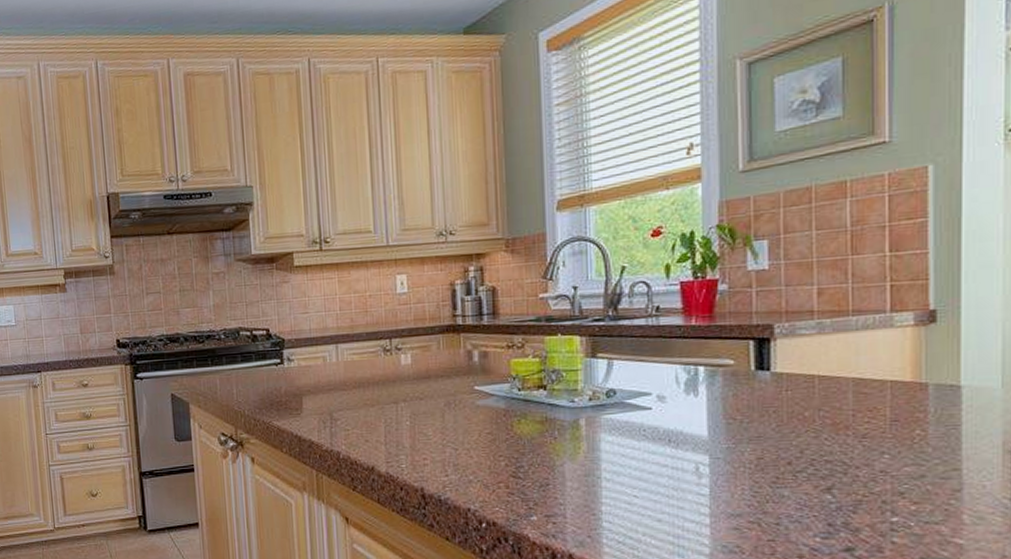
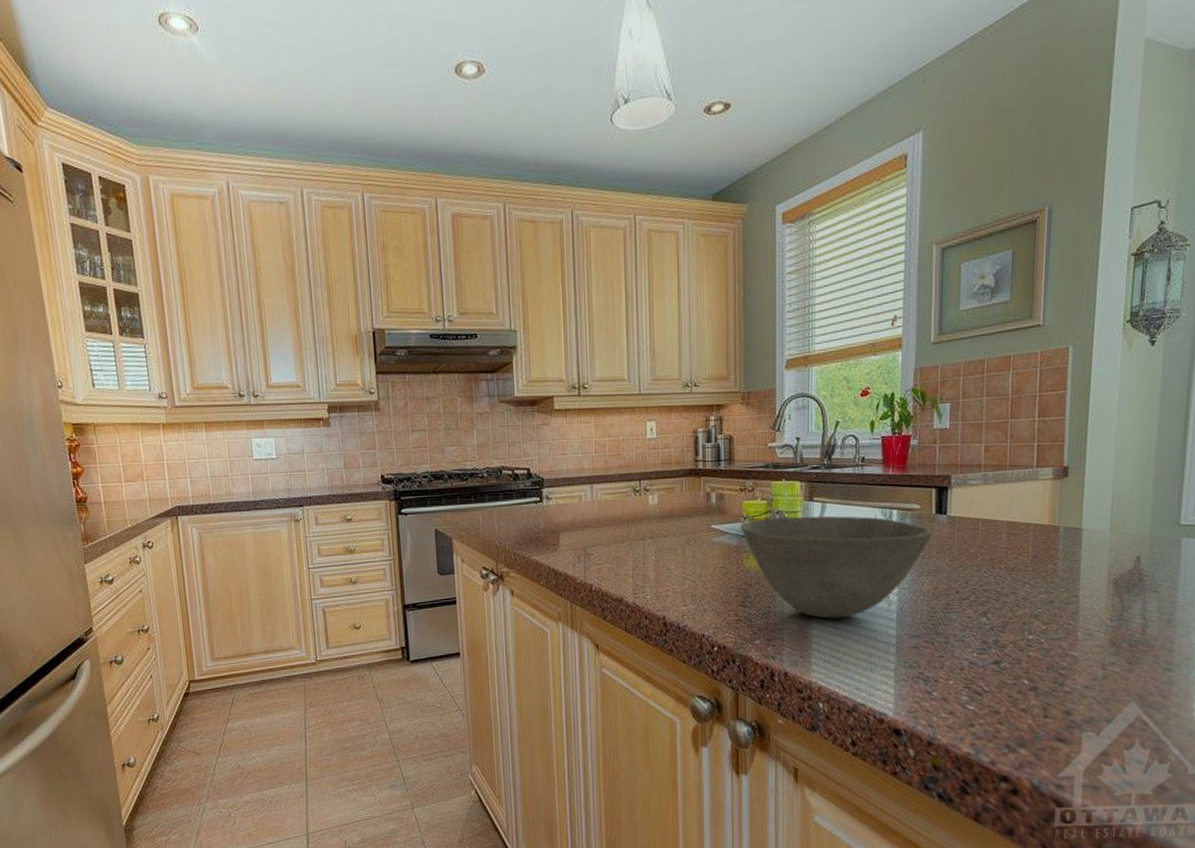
bowl: none [509,374,752,493] -> present [740,516,932,619]

